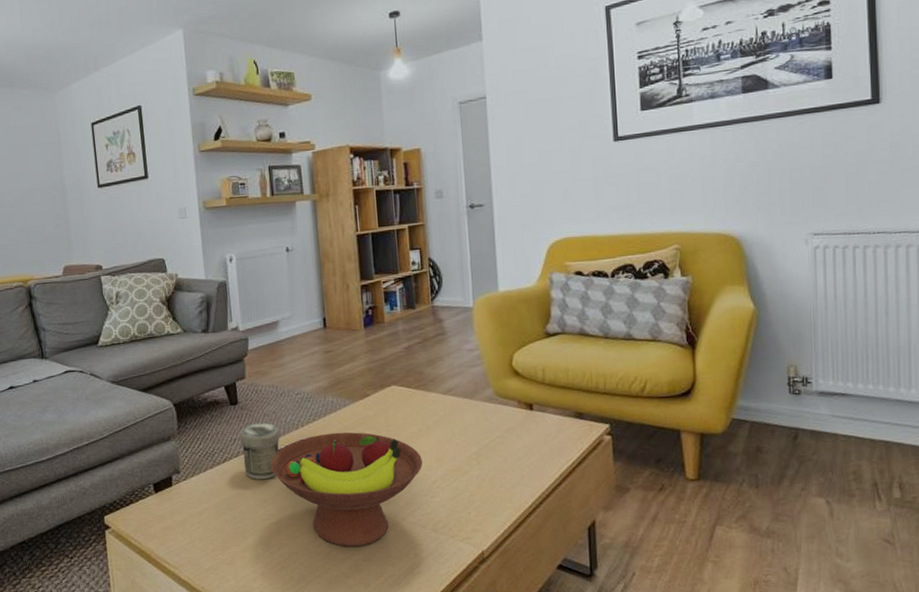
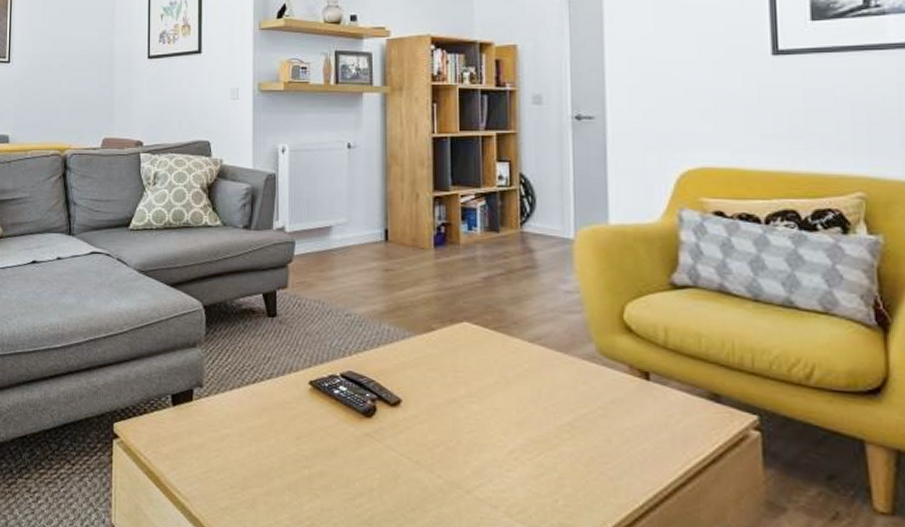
jar: present [240,422,280,480] -> none [275,342,322,412]
fruit bowl: present [270,432,422,547] -> none [308,368,497,517]

